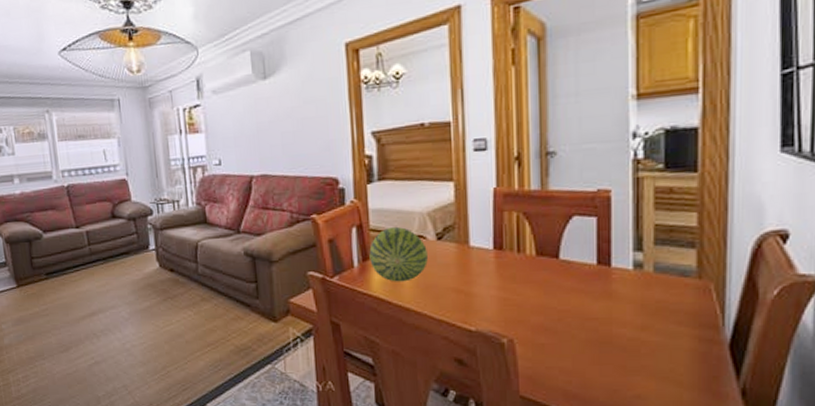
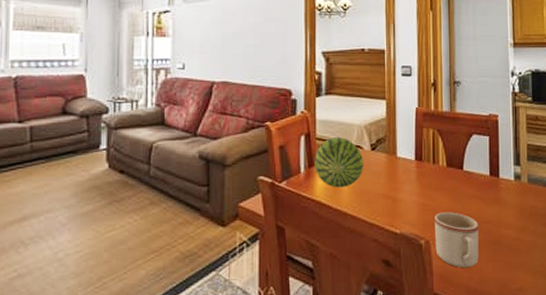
mug: none [520,307,580,371] -> present [435,212,479,268]

